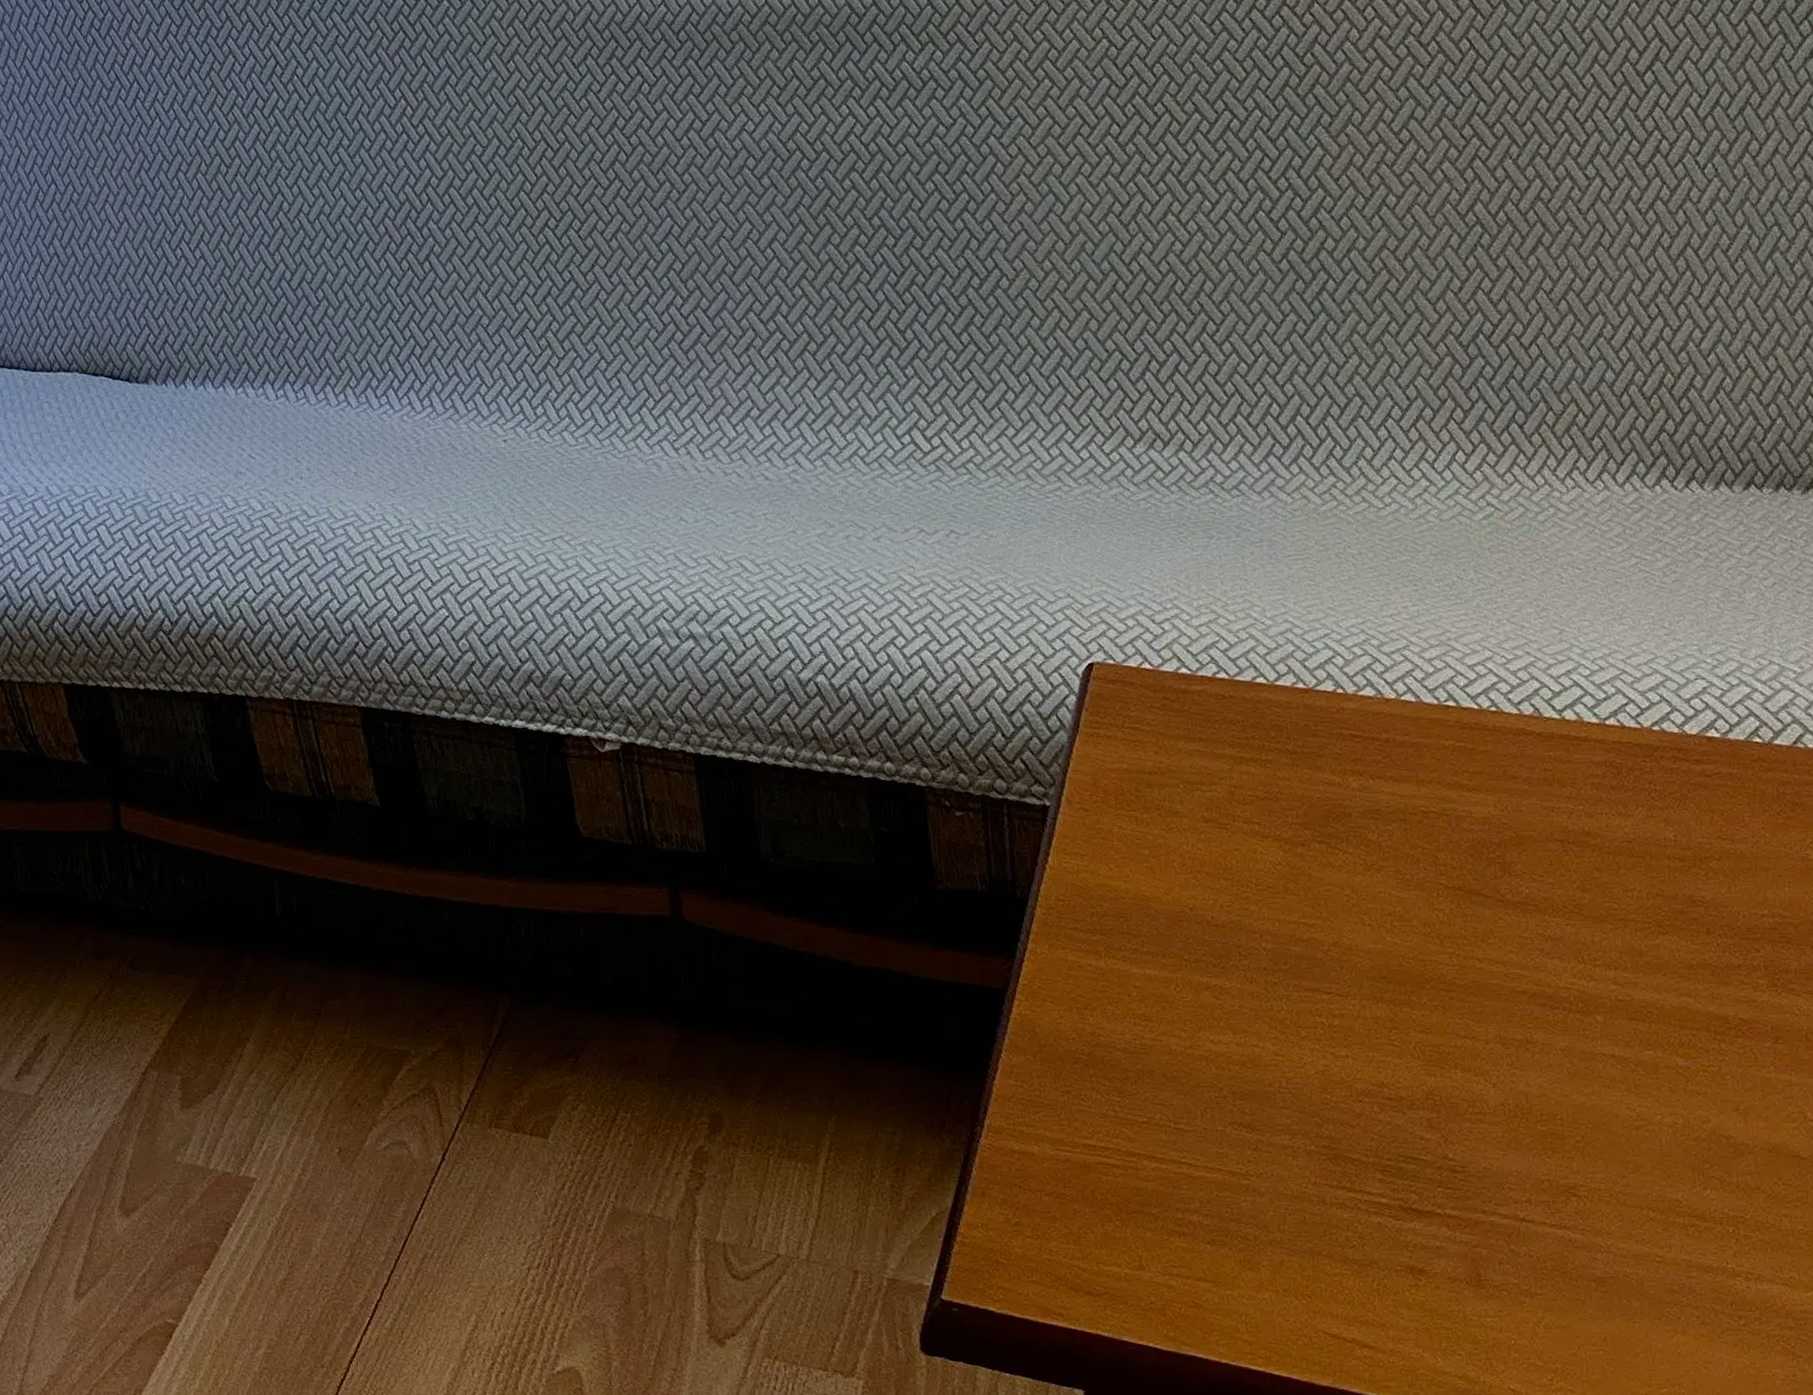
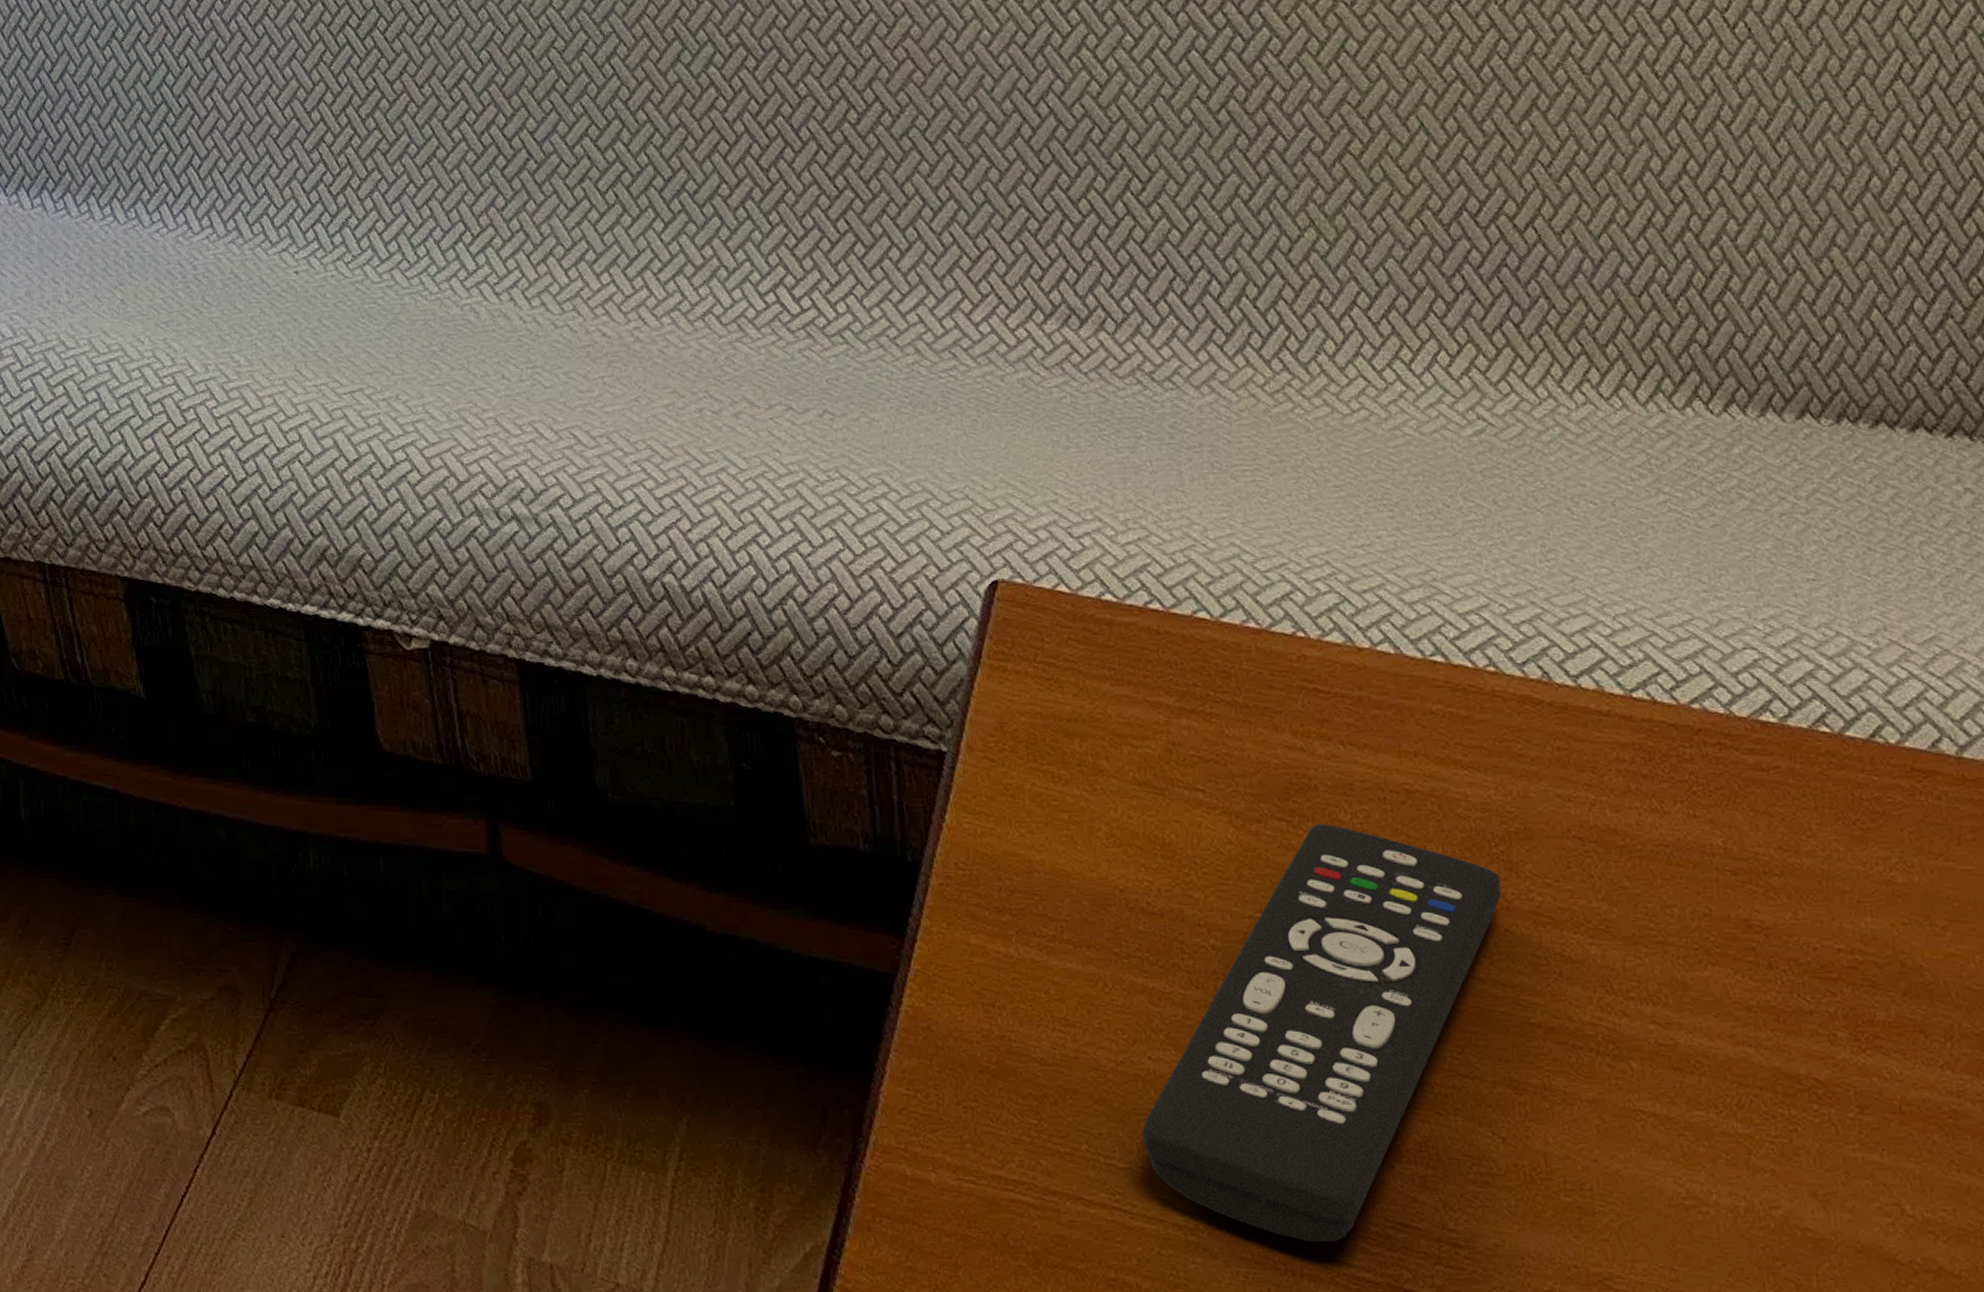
remote control: none [1206,843,1497,1177] -> present [1143,823,1502,1242]

